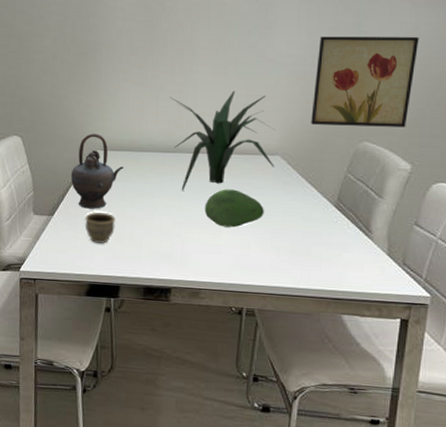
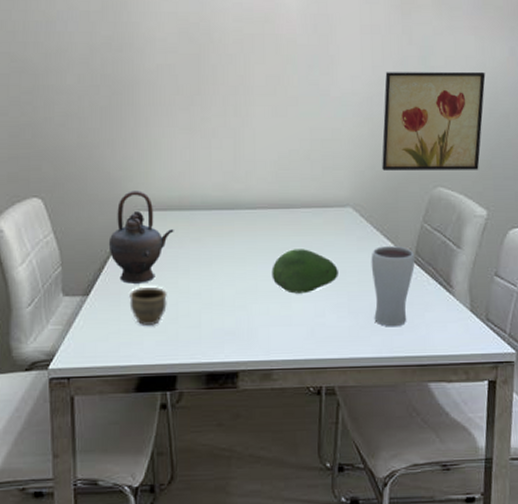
plant: present [170,91,276,190] -> none [224,135,346,254]
drinking glass: none [294,191,337,263] -> present [371,246,416,327]

